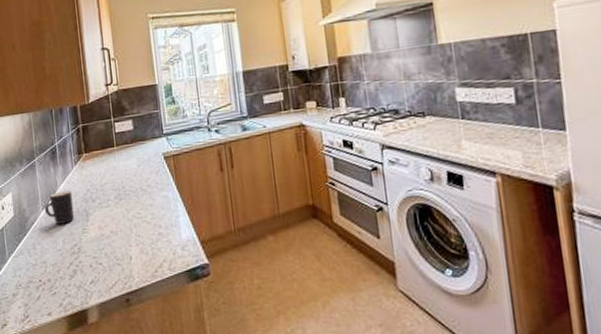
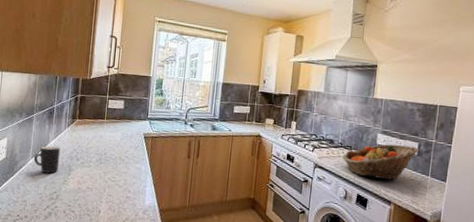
fruit basket: none [415,94,518,147] -> present [342,144,420,180]

